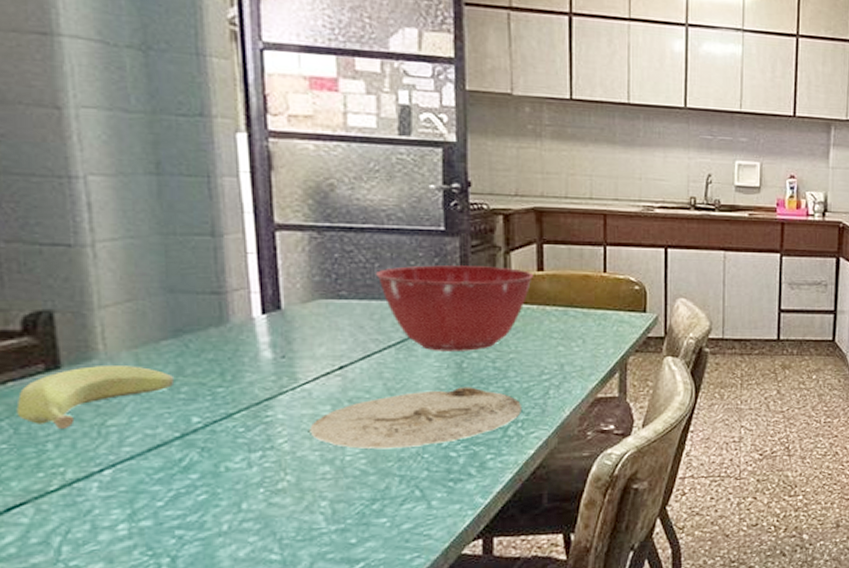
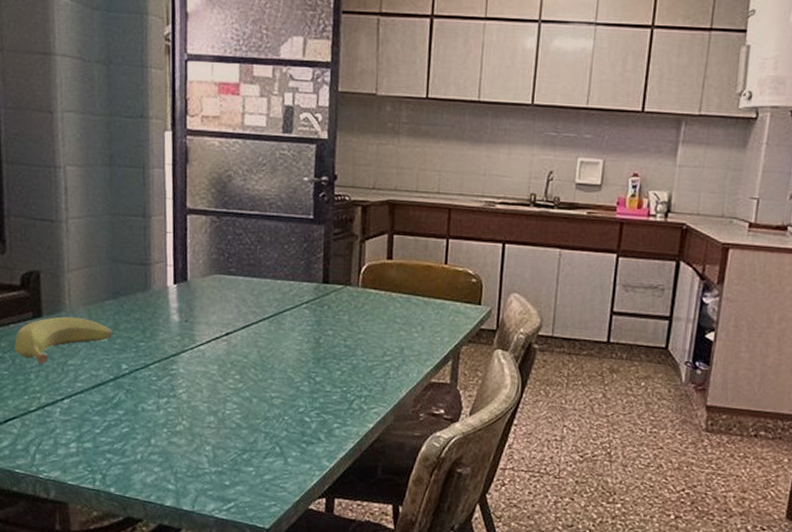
plate: present [310,387,523,449] -> none [201,360,366,409]
mixing bowl: present [376,265,534,351] -> none [258,249,384,329]

